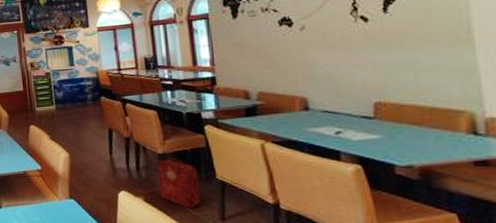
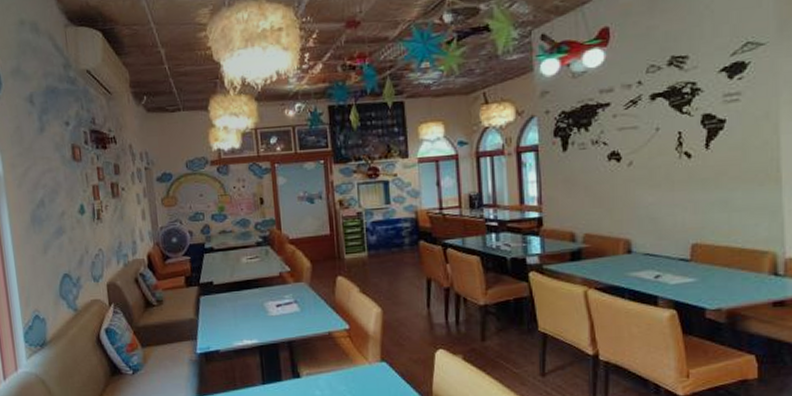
backpack: present [156,157,206,209] -> none [477,308,527,365]

